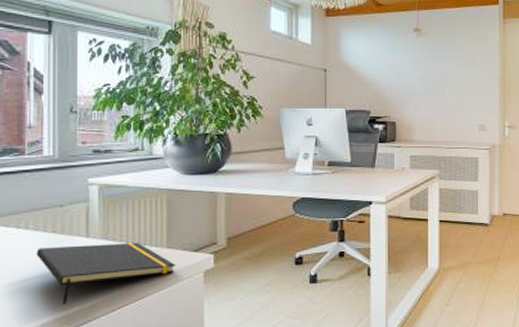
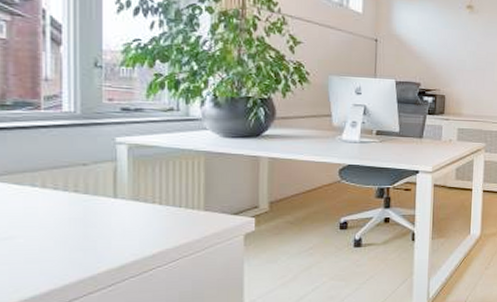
notepad: present [36,242,176,305] -> none [55,204,215,267]

